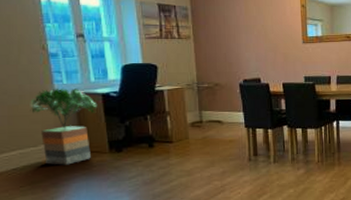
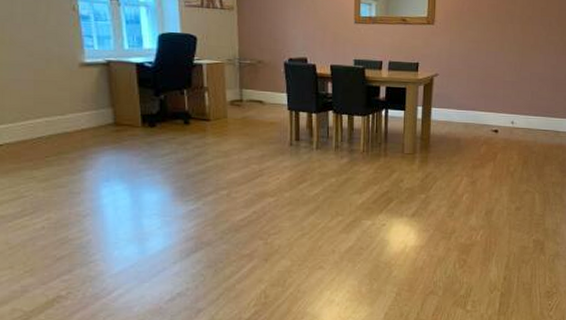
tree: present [30,88,96,165] -> none [58,53,130,137]

